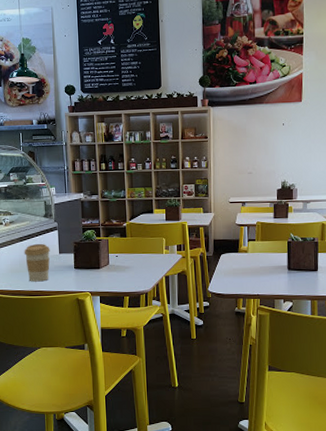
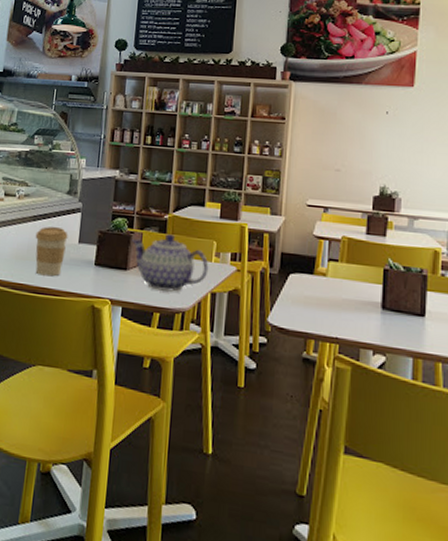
teapot: none [100,237,162,281] -> present [131,234,209,292]

